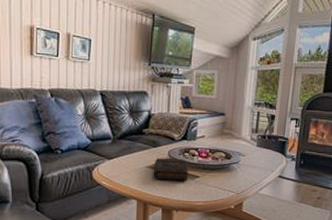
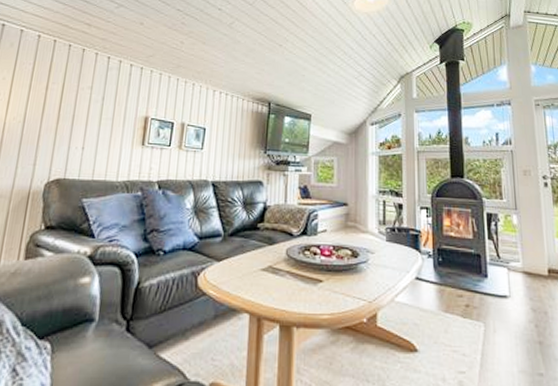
book: present [153,158,189,181] -> none [268,258,311,286]

